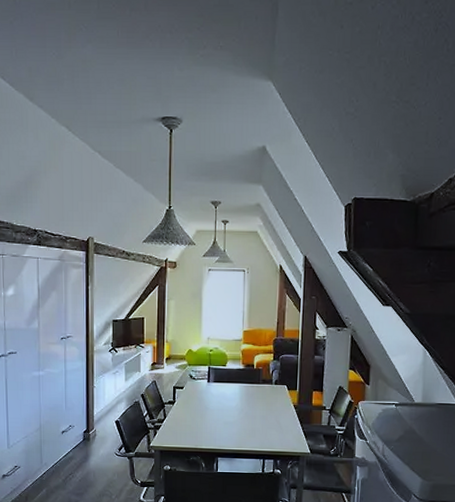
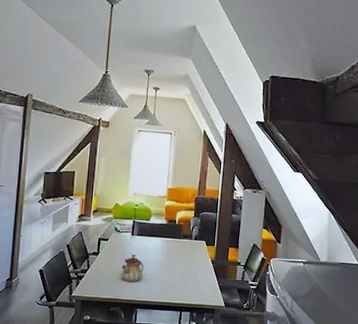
teapot: none [199,401,223,431] -> present [121,254,144,283]

